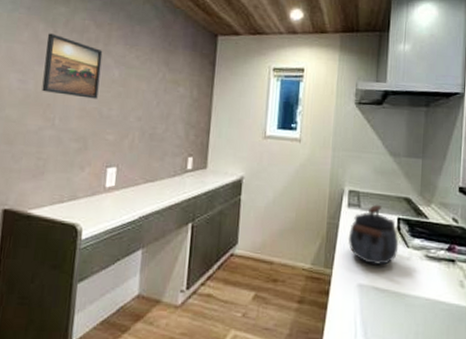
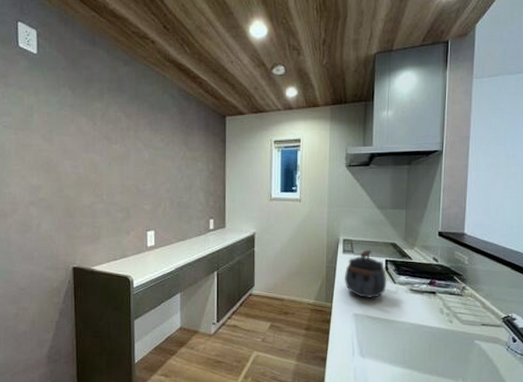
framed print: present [42,33,103,99] -> none [89,126,134,177]

